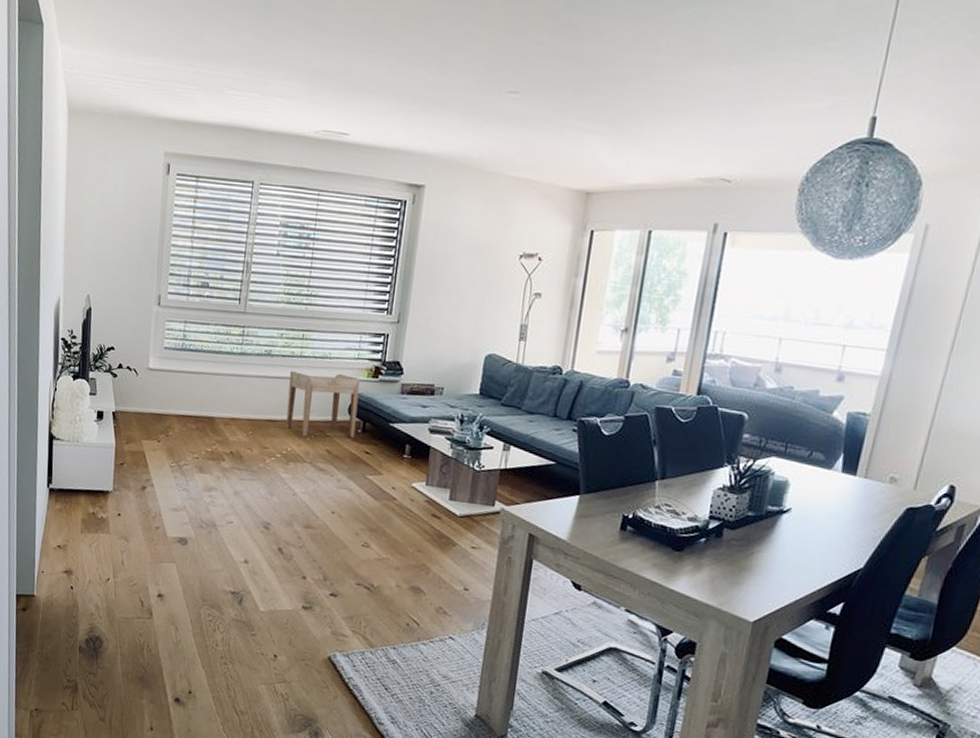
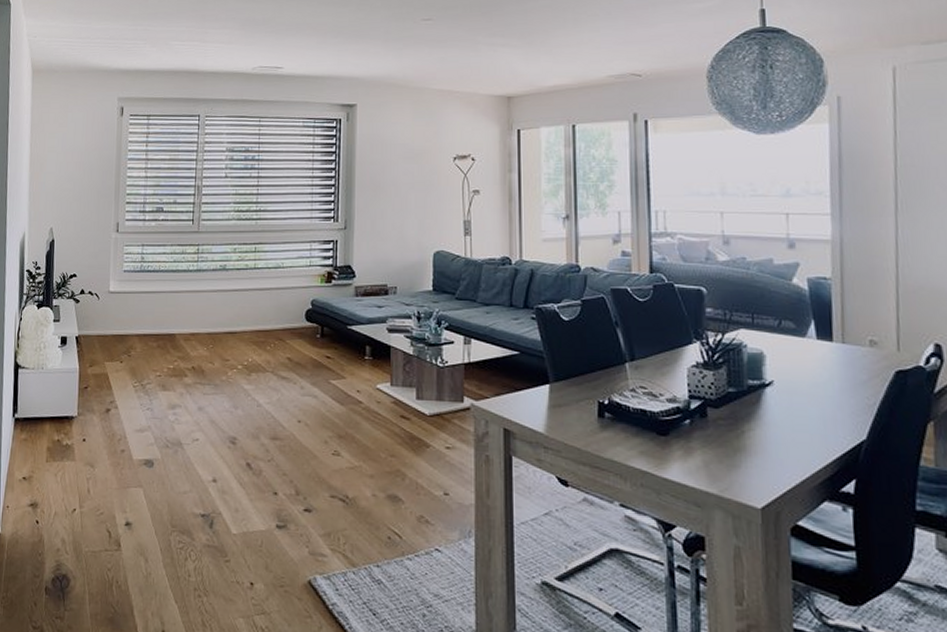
side table: present [285,371,361,437] -> none [245,281,315,346]

